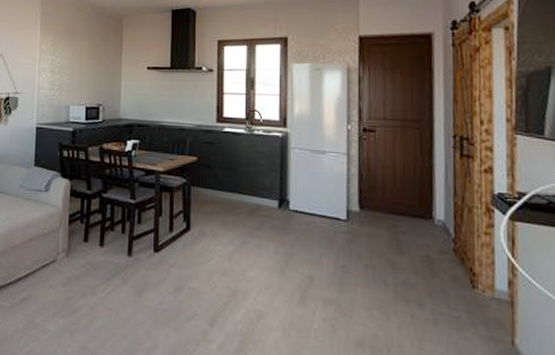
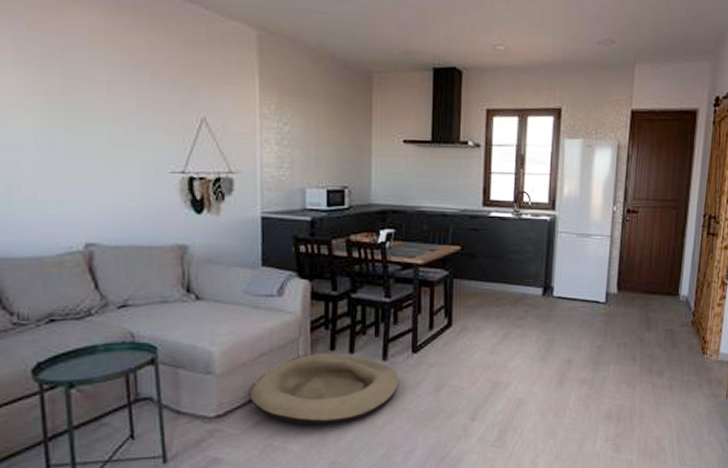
dog bed: none [19,243,142,311] -> present [250,353,399,426]

